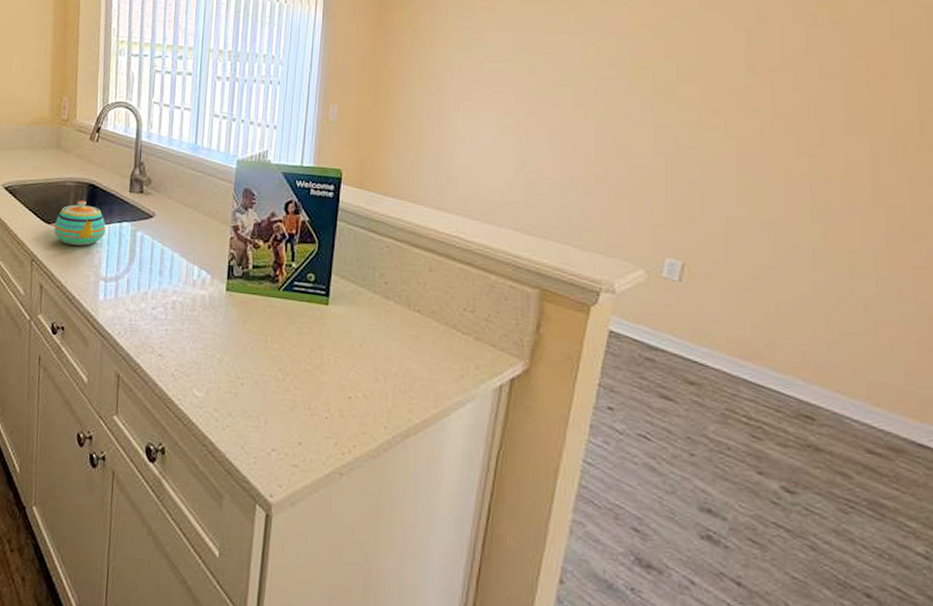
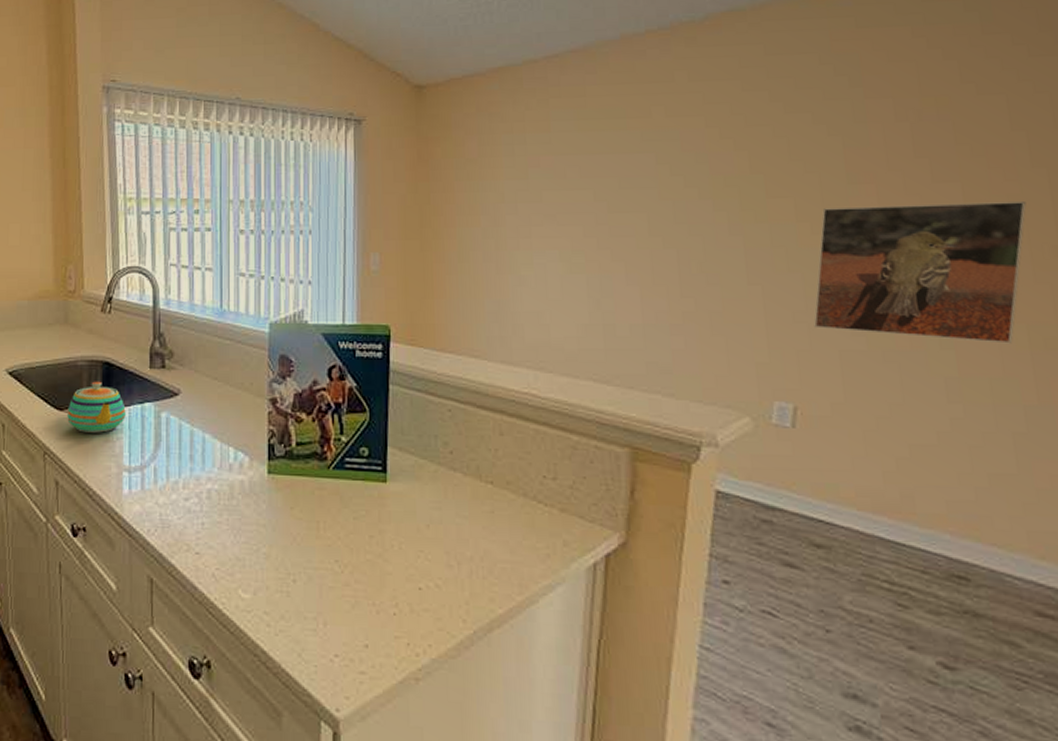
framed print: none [706,94,897,222] -> present [814,202,1027,344]

